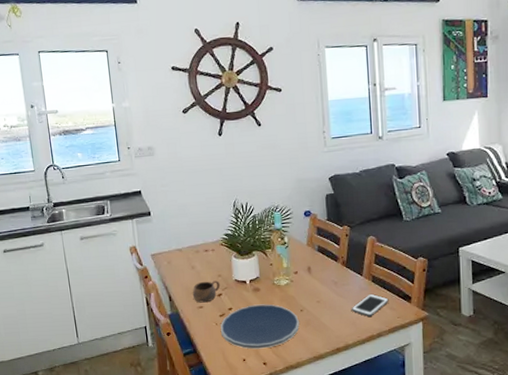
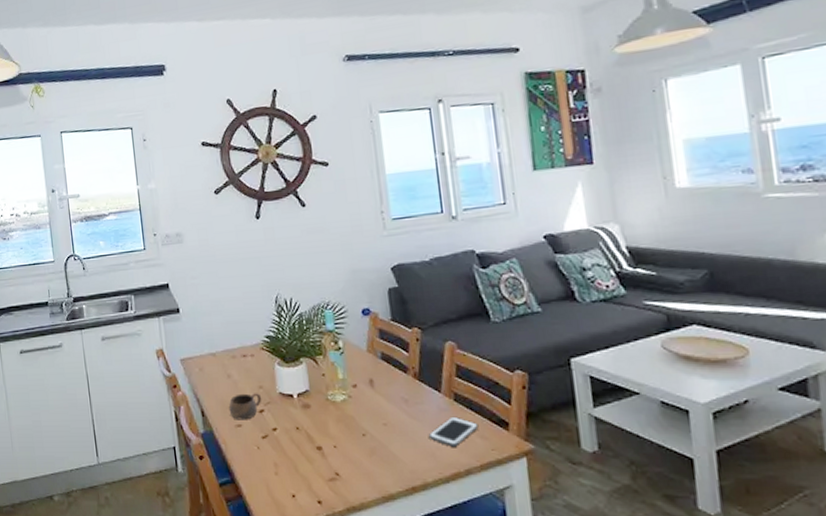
plate: present [221,304,299,349] -> none [263,424,362,483]

